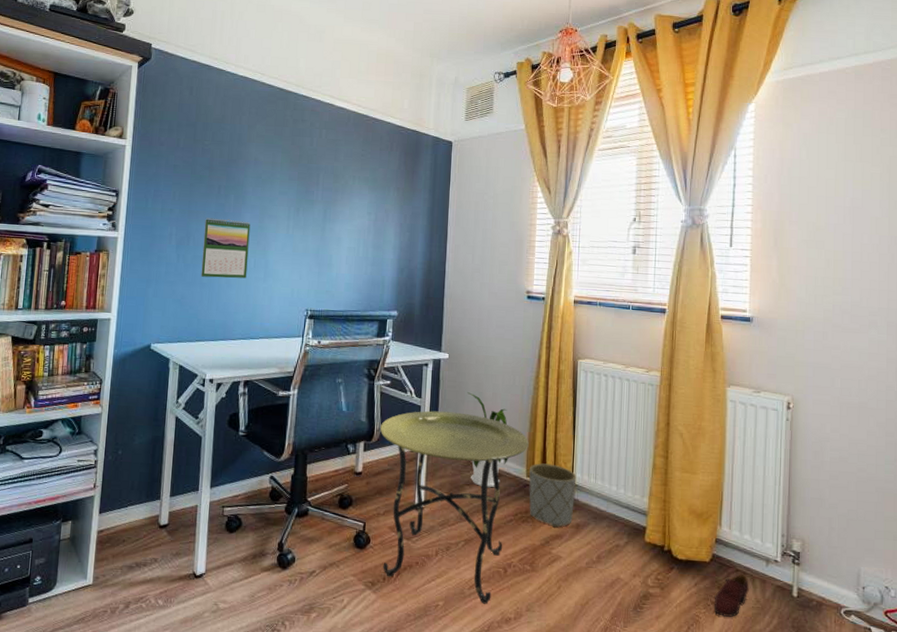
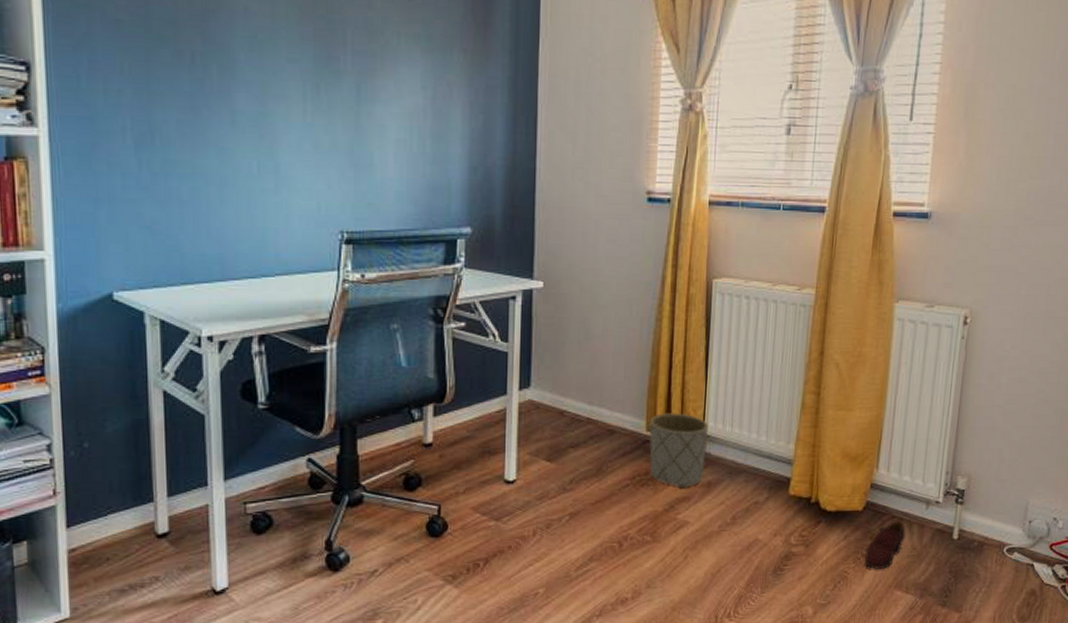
calendar: present [201,218,251,279] -> none [175,101,248,192]
side table: present [379,410,529,604] -> none [453,357,649,586]
house plant: present [467,392,509,488] -> none [569,330,624,449]

